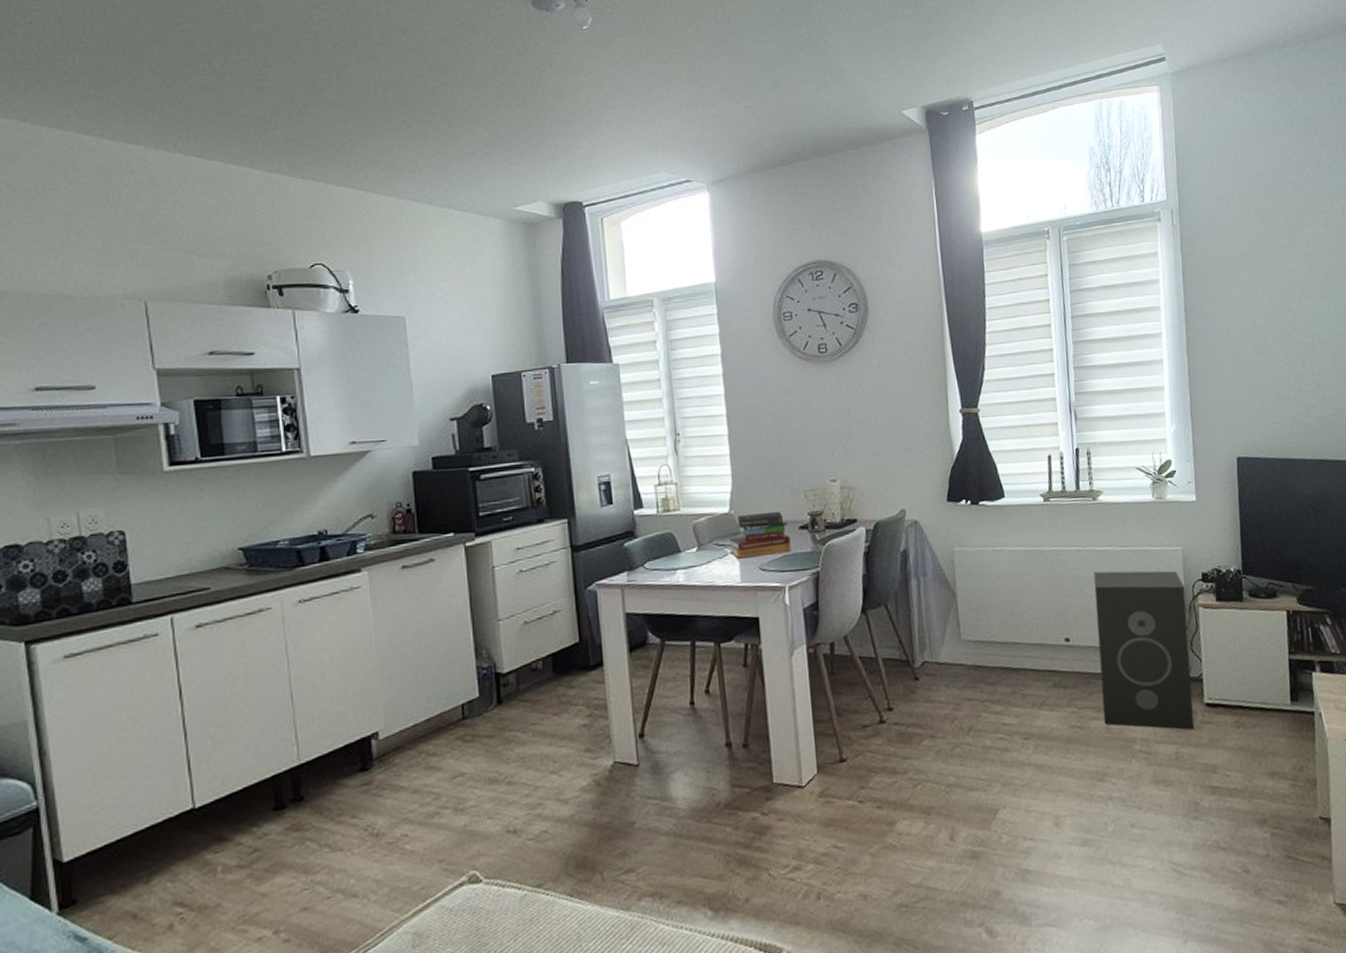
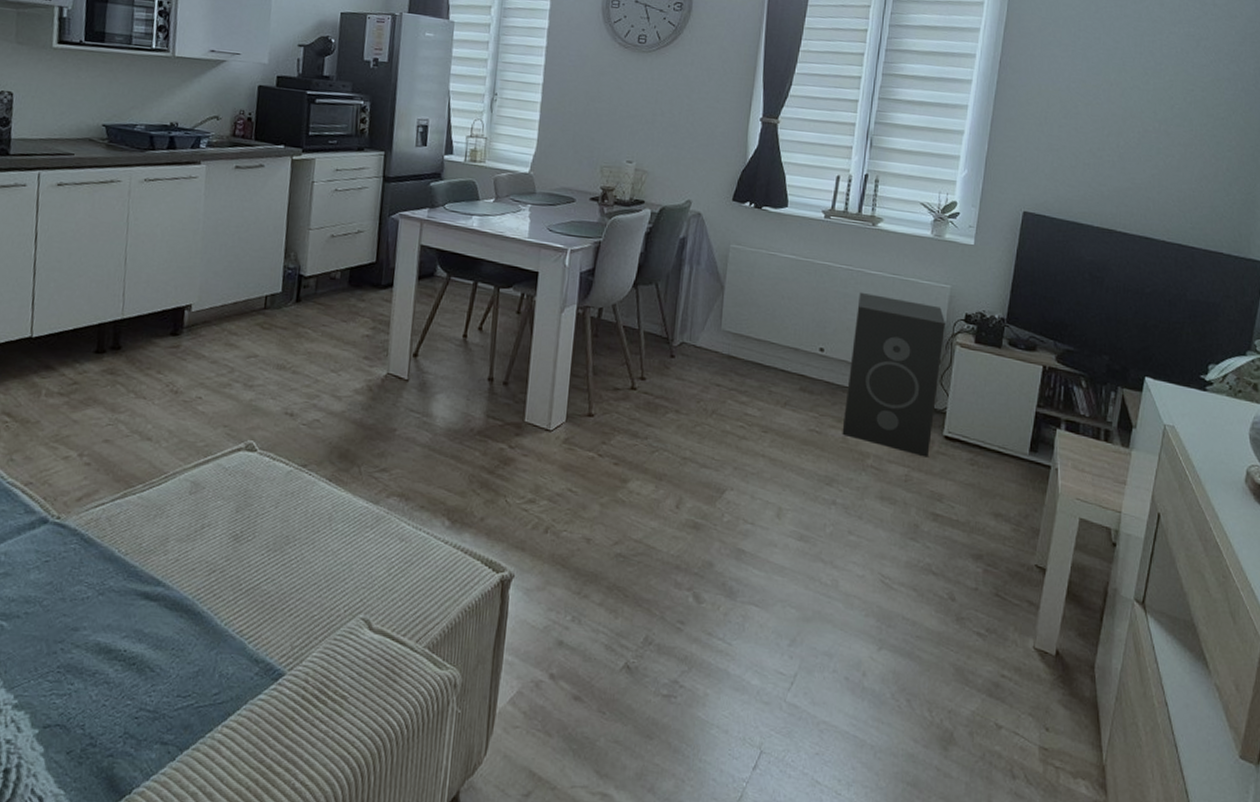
books: present [729,511,791,559] -> none [523,177,580,219]

